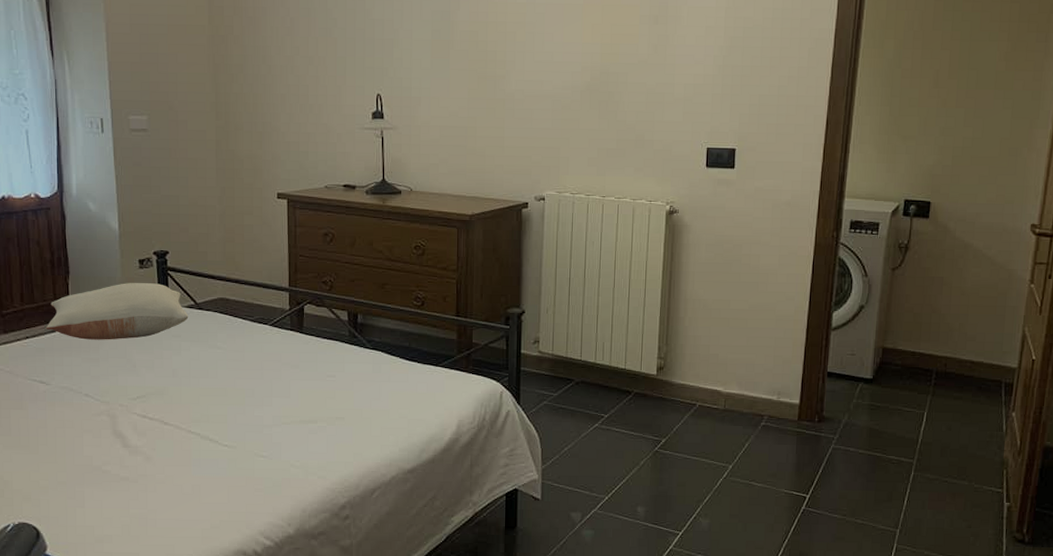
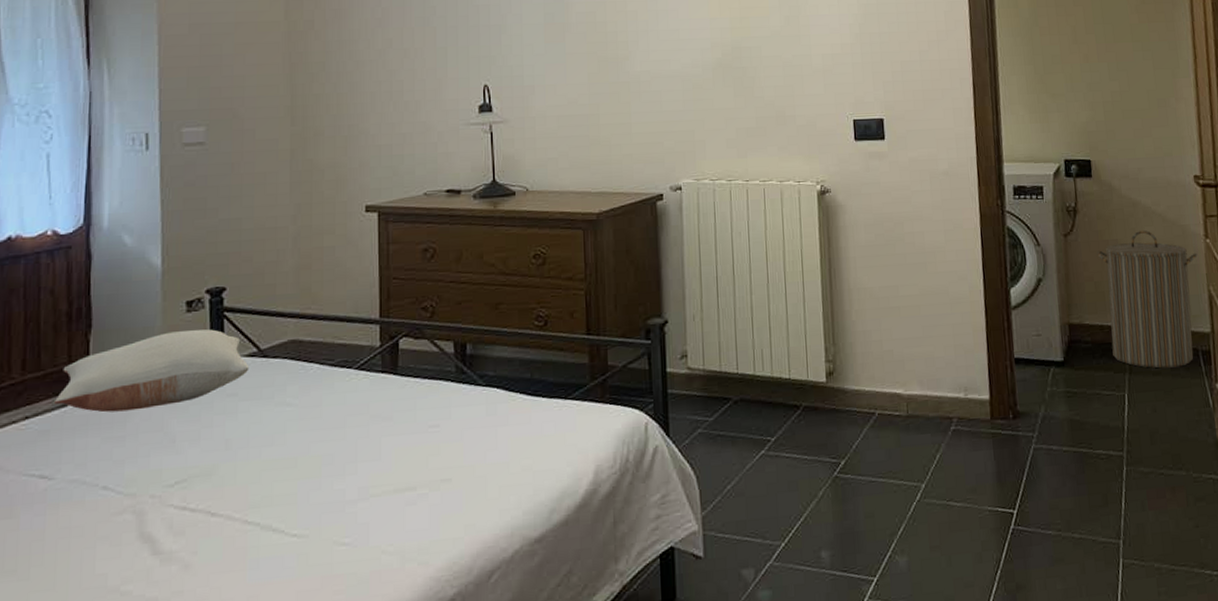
laundry hamper: none [919,271,1019,395] -> present [1097,230,1198,369]

